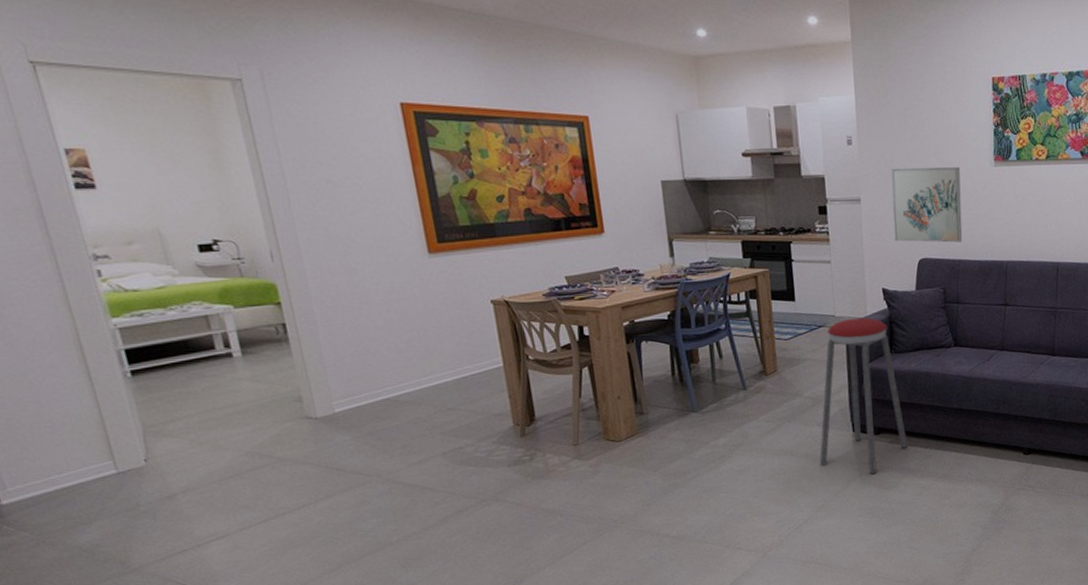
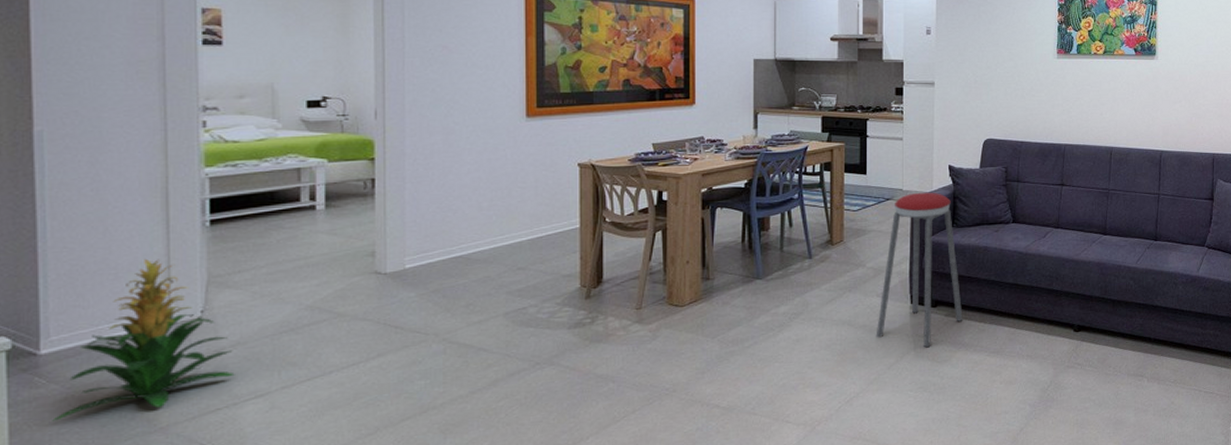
indoor plant: none [31,410,193,565] -> present [52,258,235,421]
wall art: present [890,166,963,243] -> none [963,56,1026,125]

